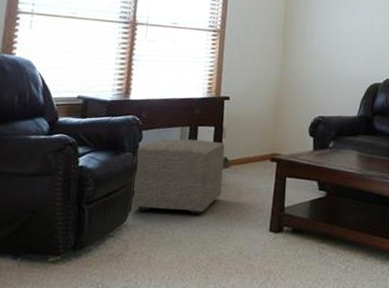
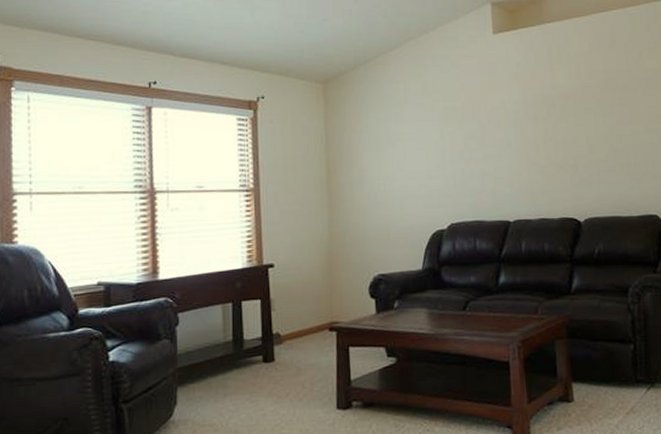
ottoman: present [131,138,225,215] -> none [173,316,277,404]

